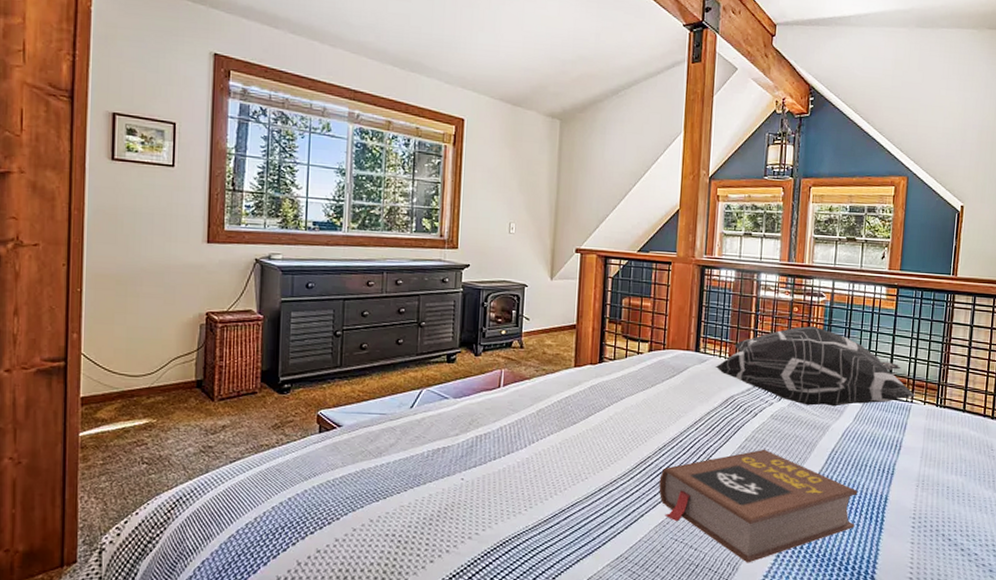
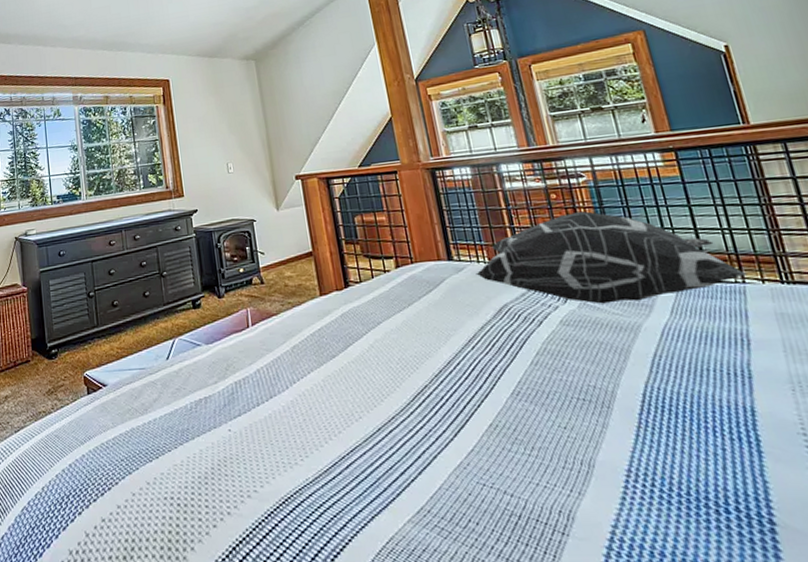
book: present [658,449,858,563] -> none [444,362,720,510]

